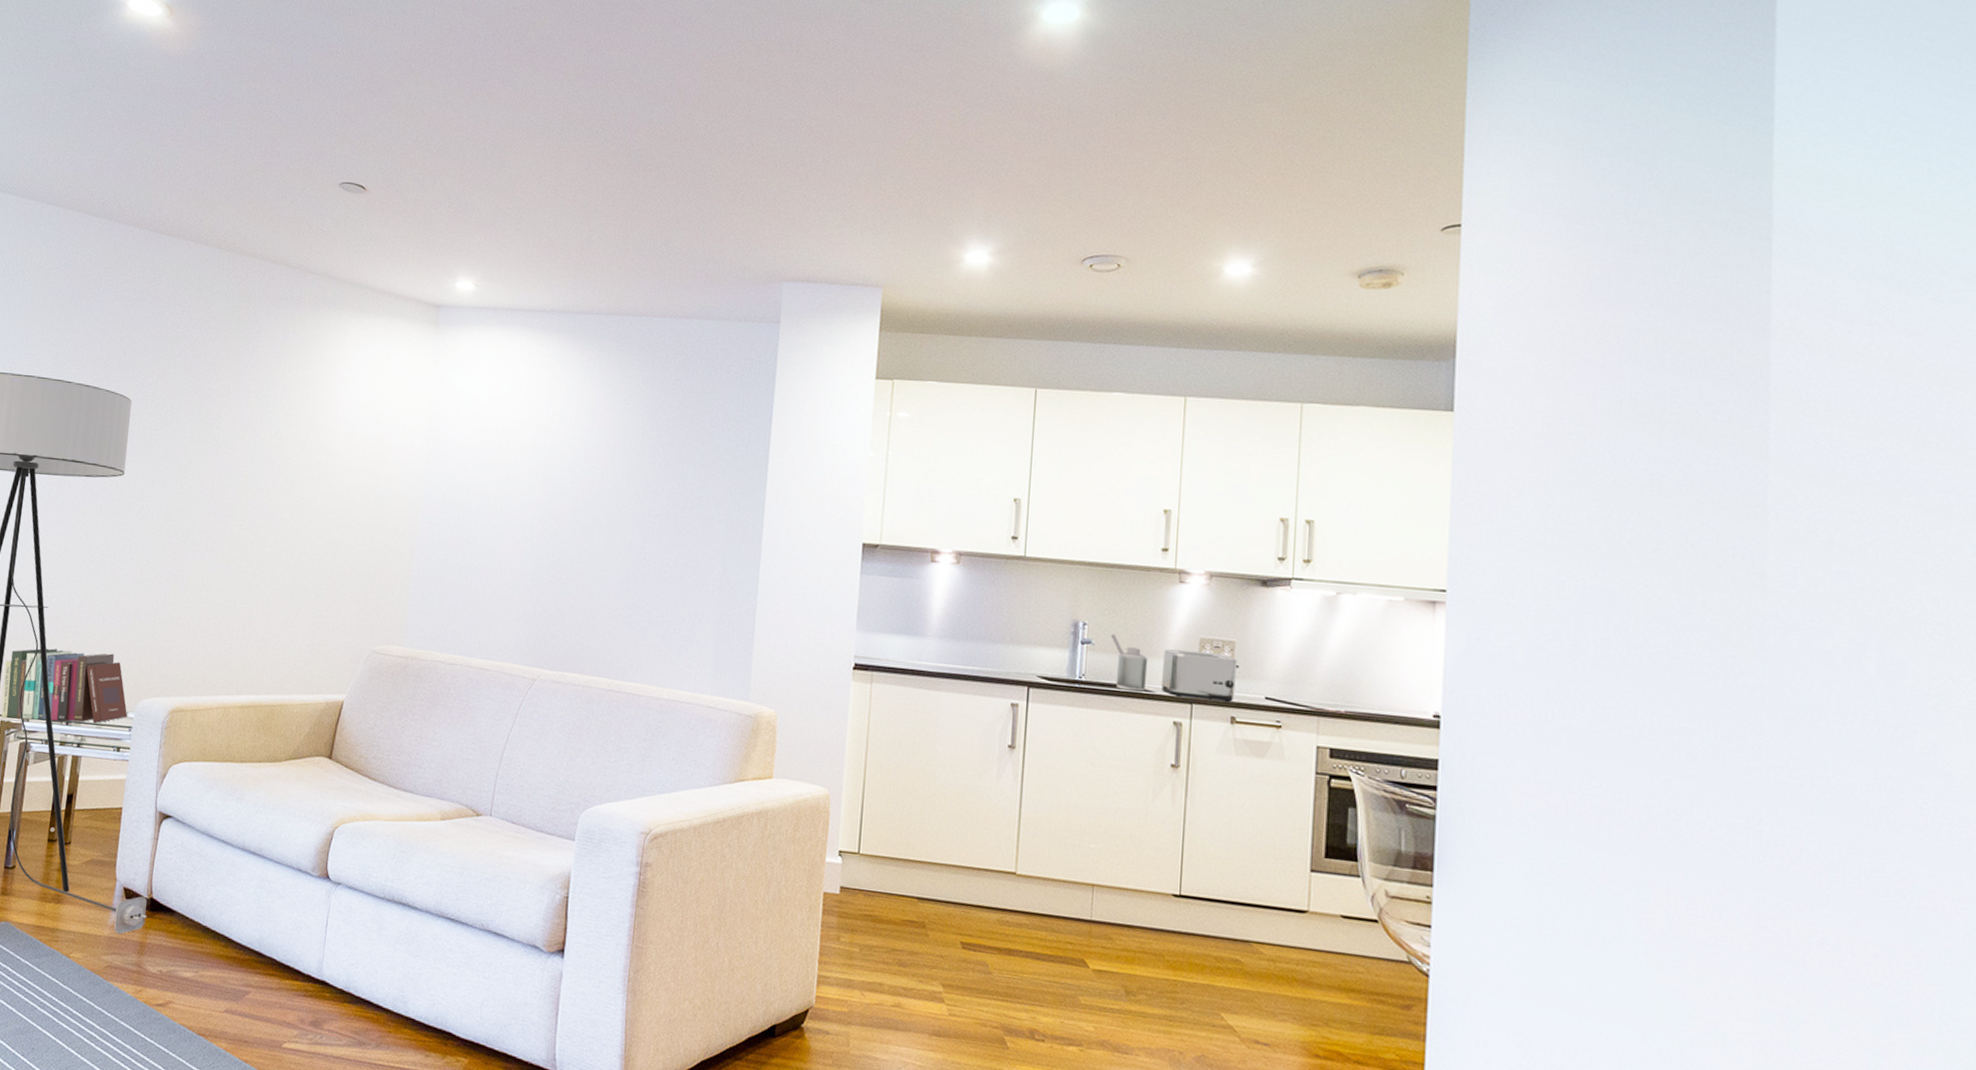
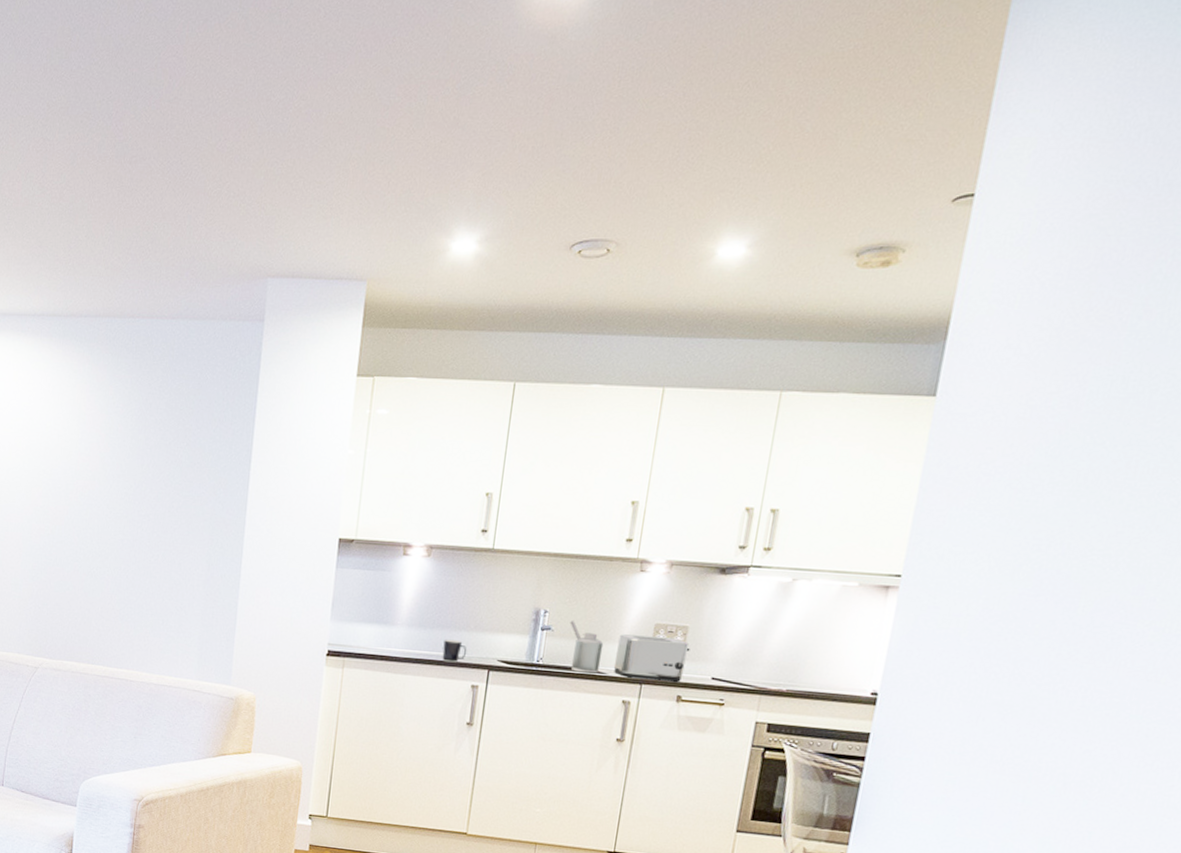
mug: none [977,652,1004,679] -> present [442,639,467,663]

